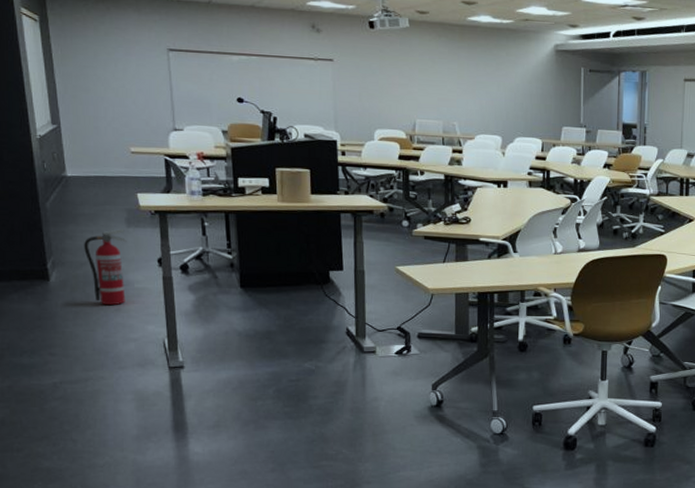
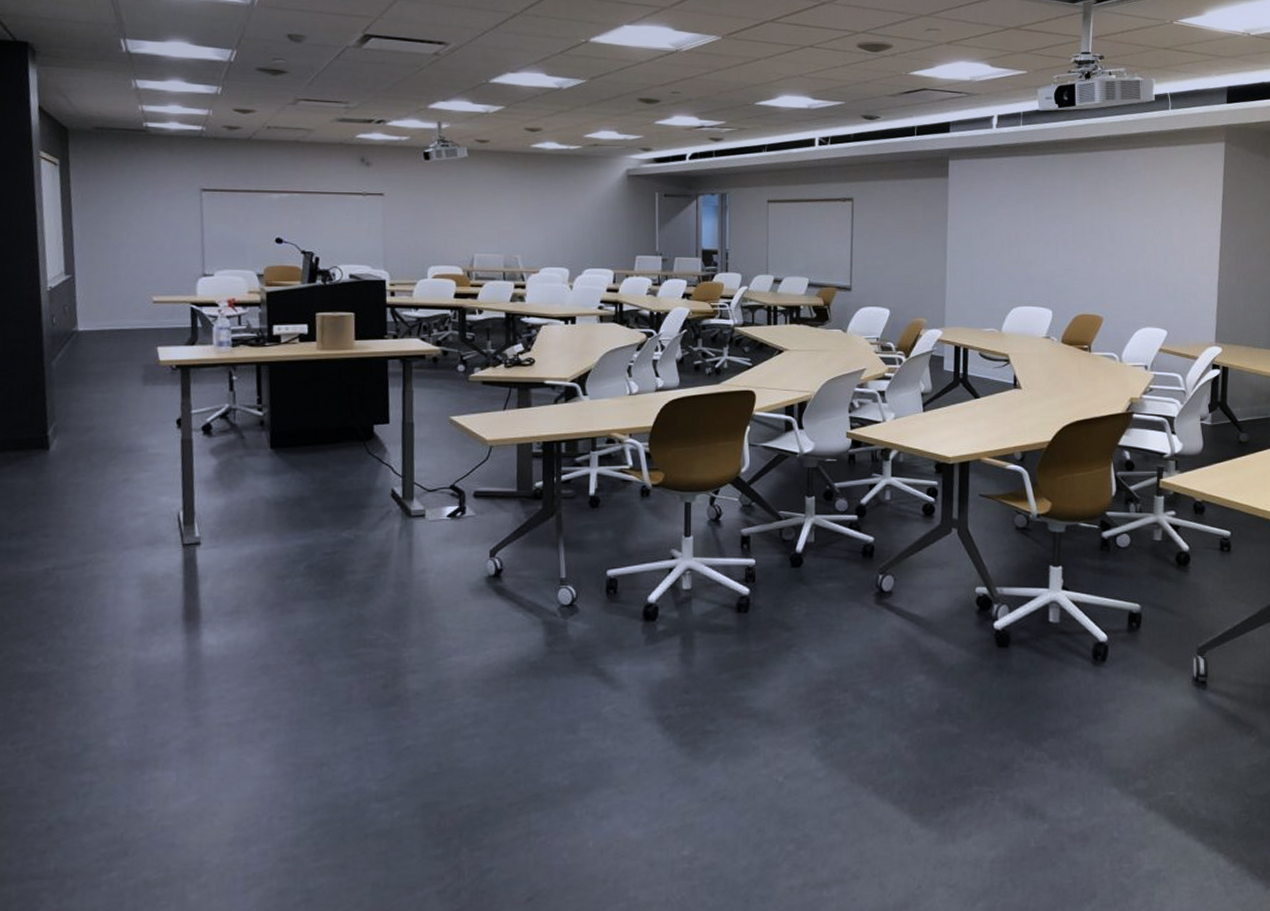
fire extinguisher: present [84,228,127,306] -> none [92,387,142,476]

